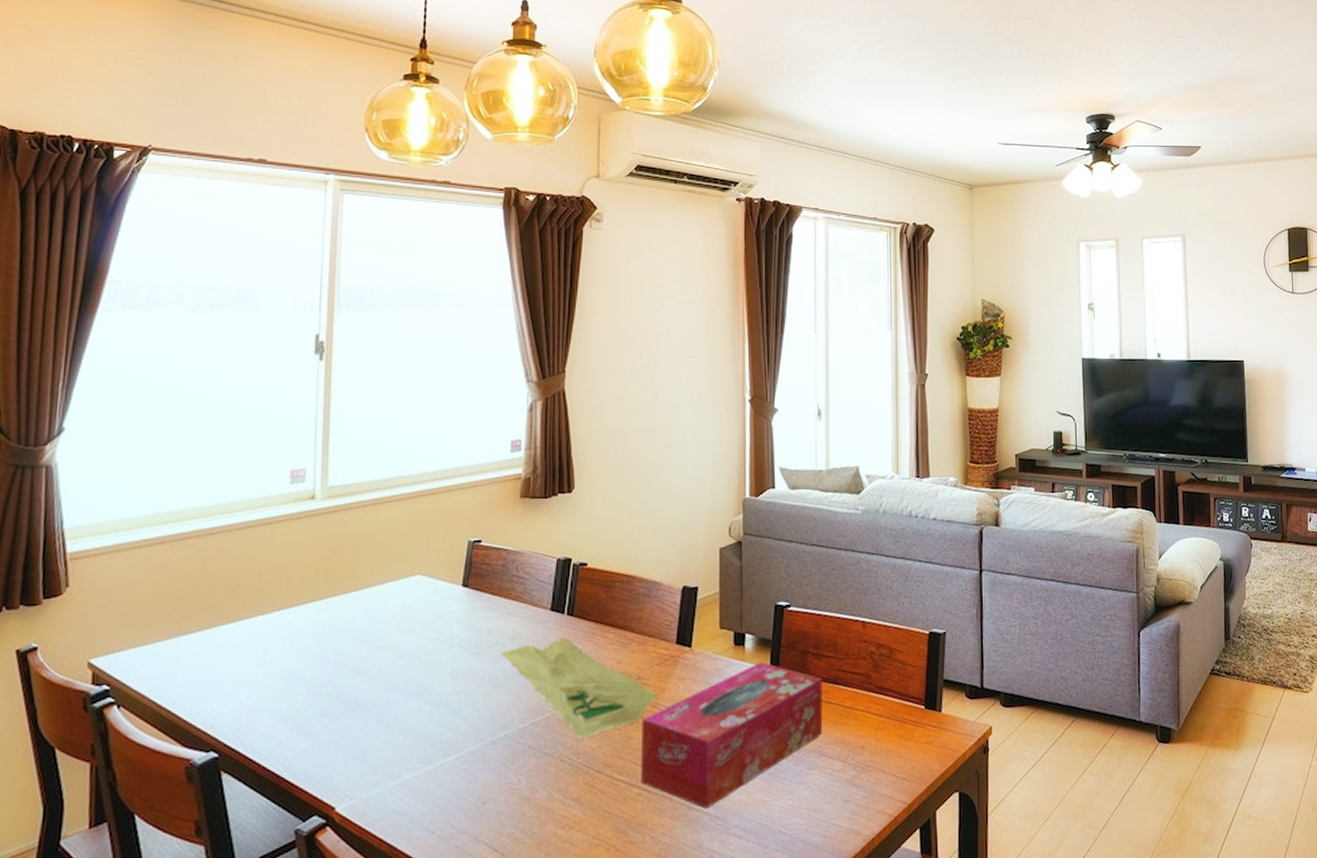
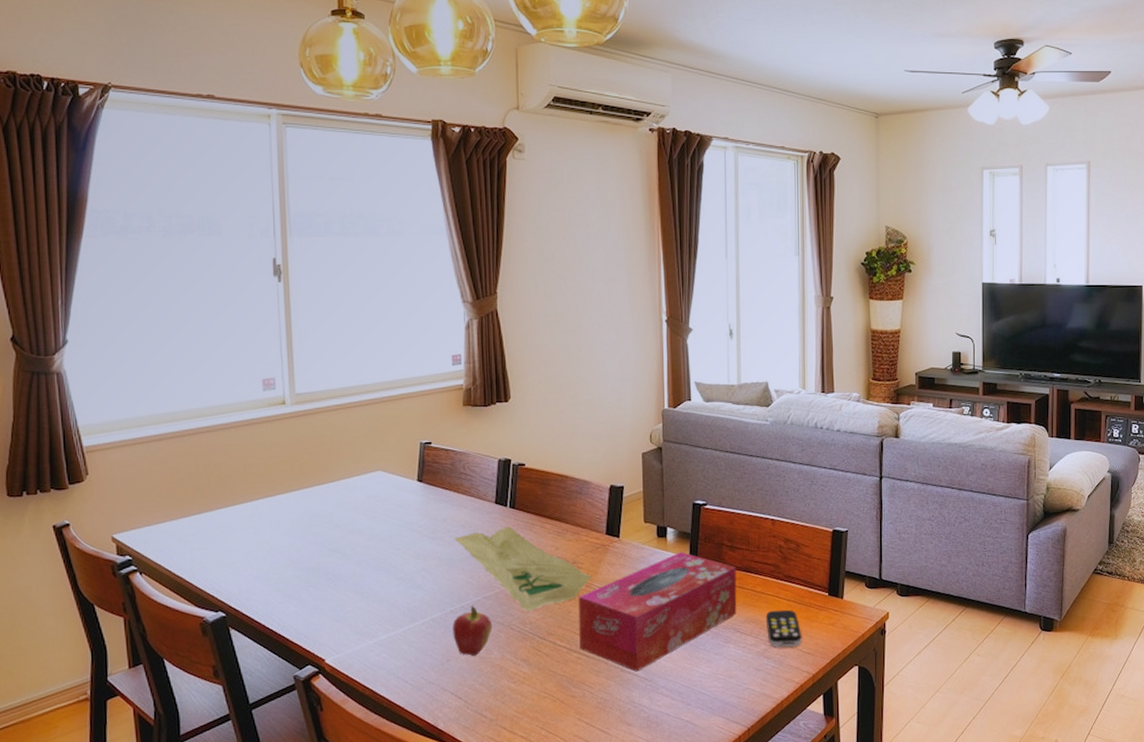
fruit: none [492,733,540,797] -> present [452,605,493,656]
remote control: none [855,727,896,773] -> present [765,610,802,647]

